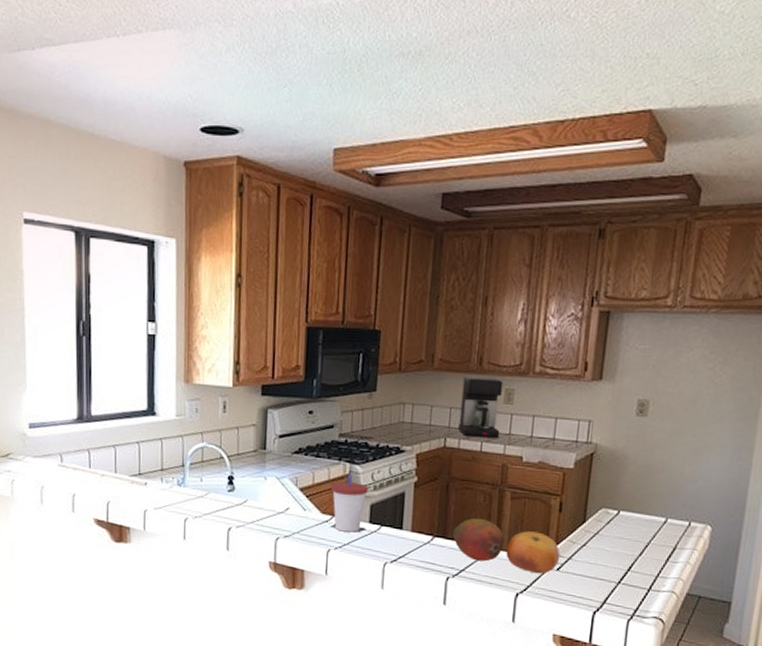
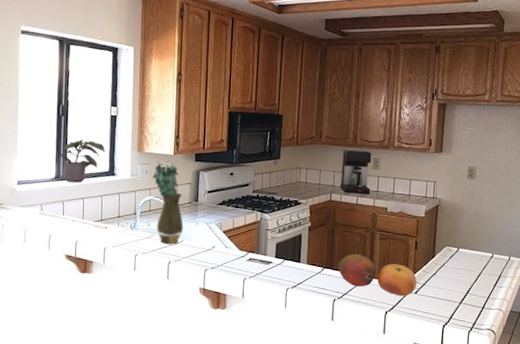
potted plant: none [79,366,141,426] -> present [57,139,105,183]
vase: none [205,395,248,505] -> present [152,160,184,244]
cup: present [331,475,368,532] -> none [247,221,274,265]

